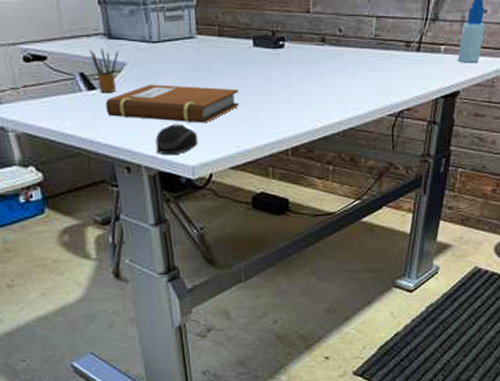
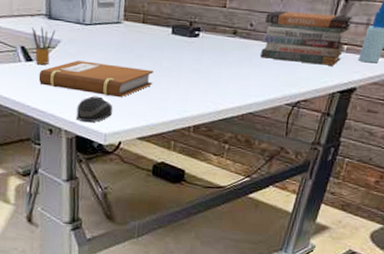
book stack: none [354,13,446,69] -> present [261,11,353,66]

